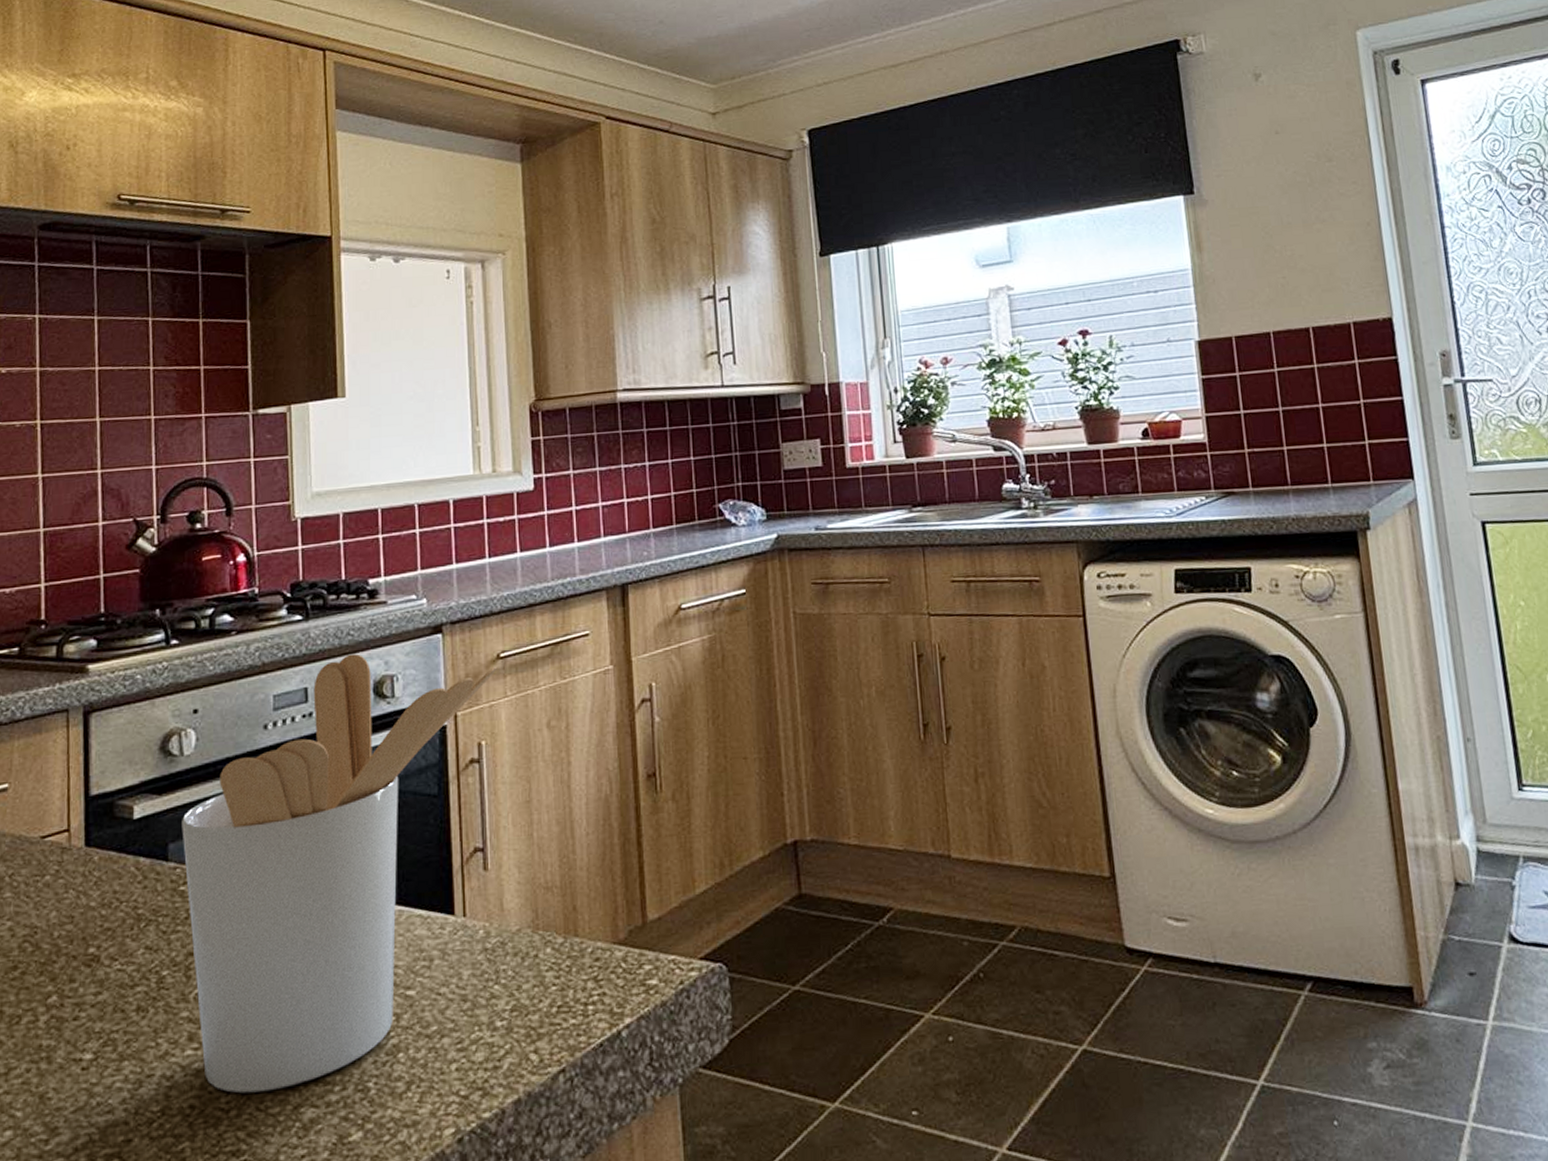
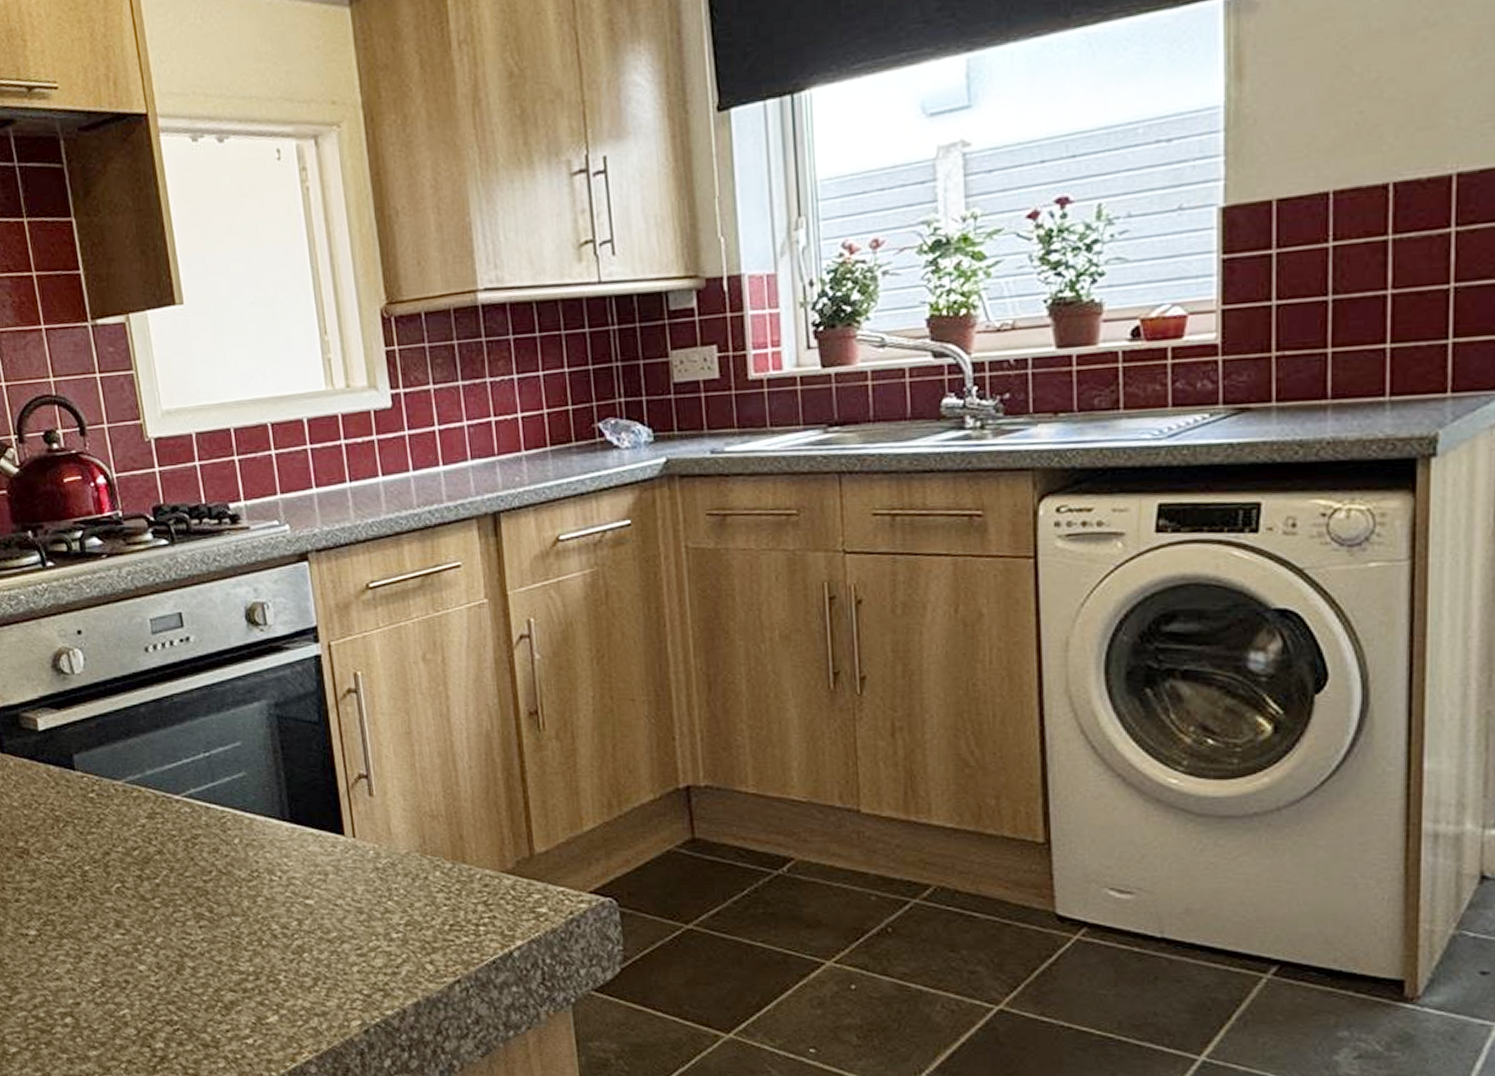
utensil holder: present [182,653,498,1094] -> none [81,580,368,975]

